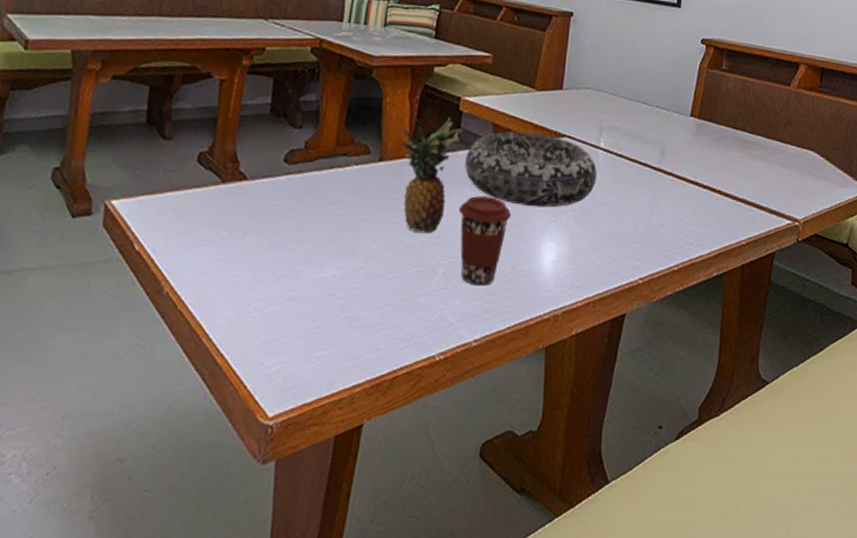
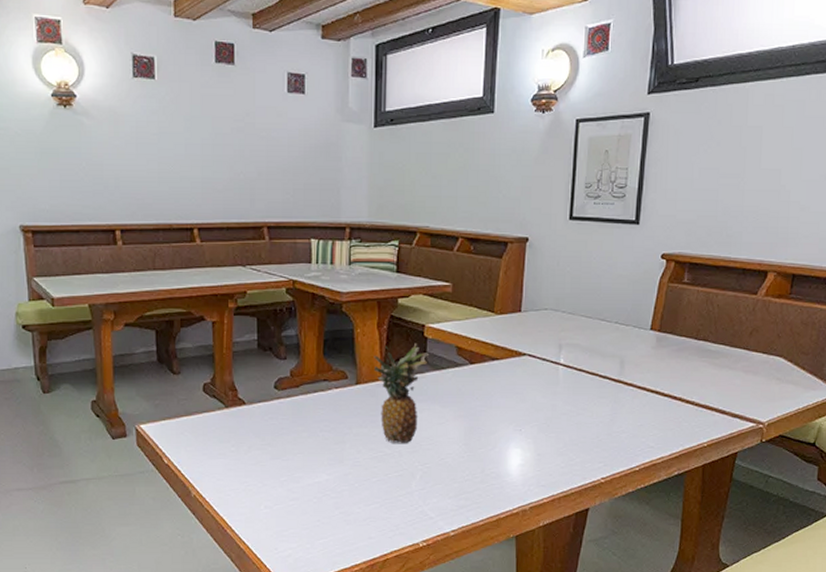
coffee cup: present [458,196,512,286] -> none [430,411,479,486]
decorative bowl: present [465,131,598,208] -> none [433,353,558,419]

